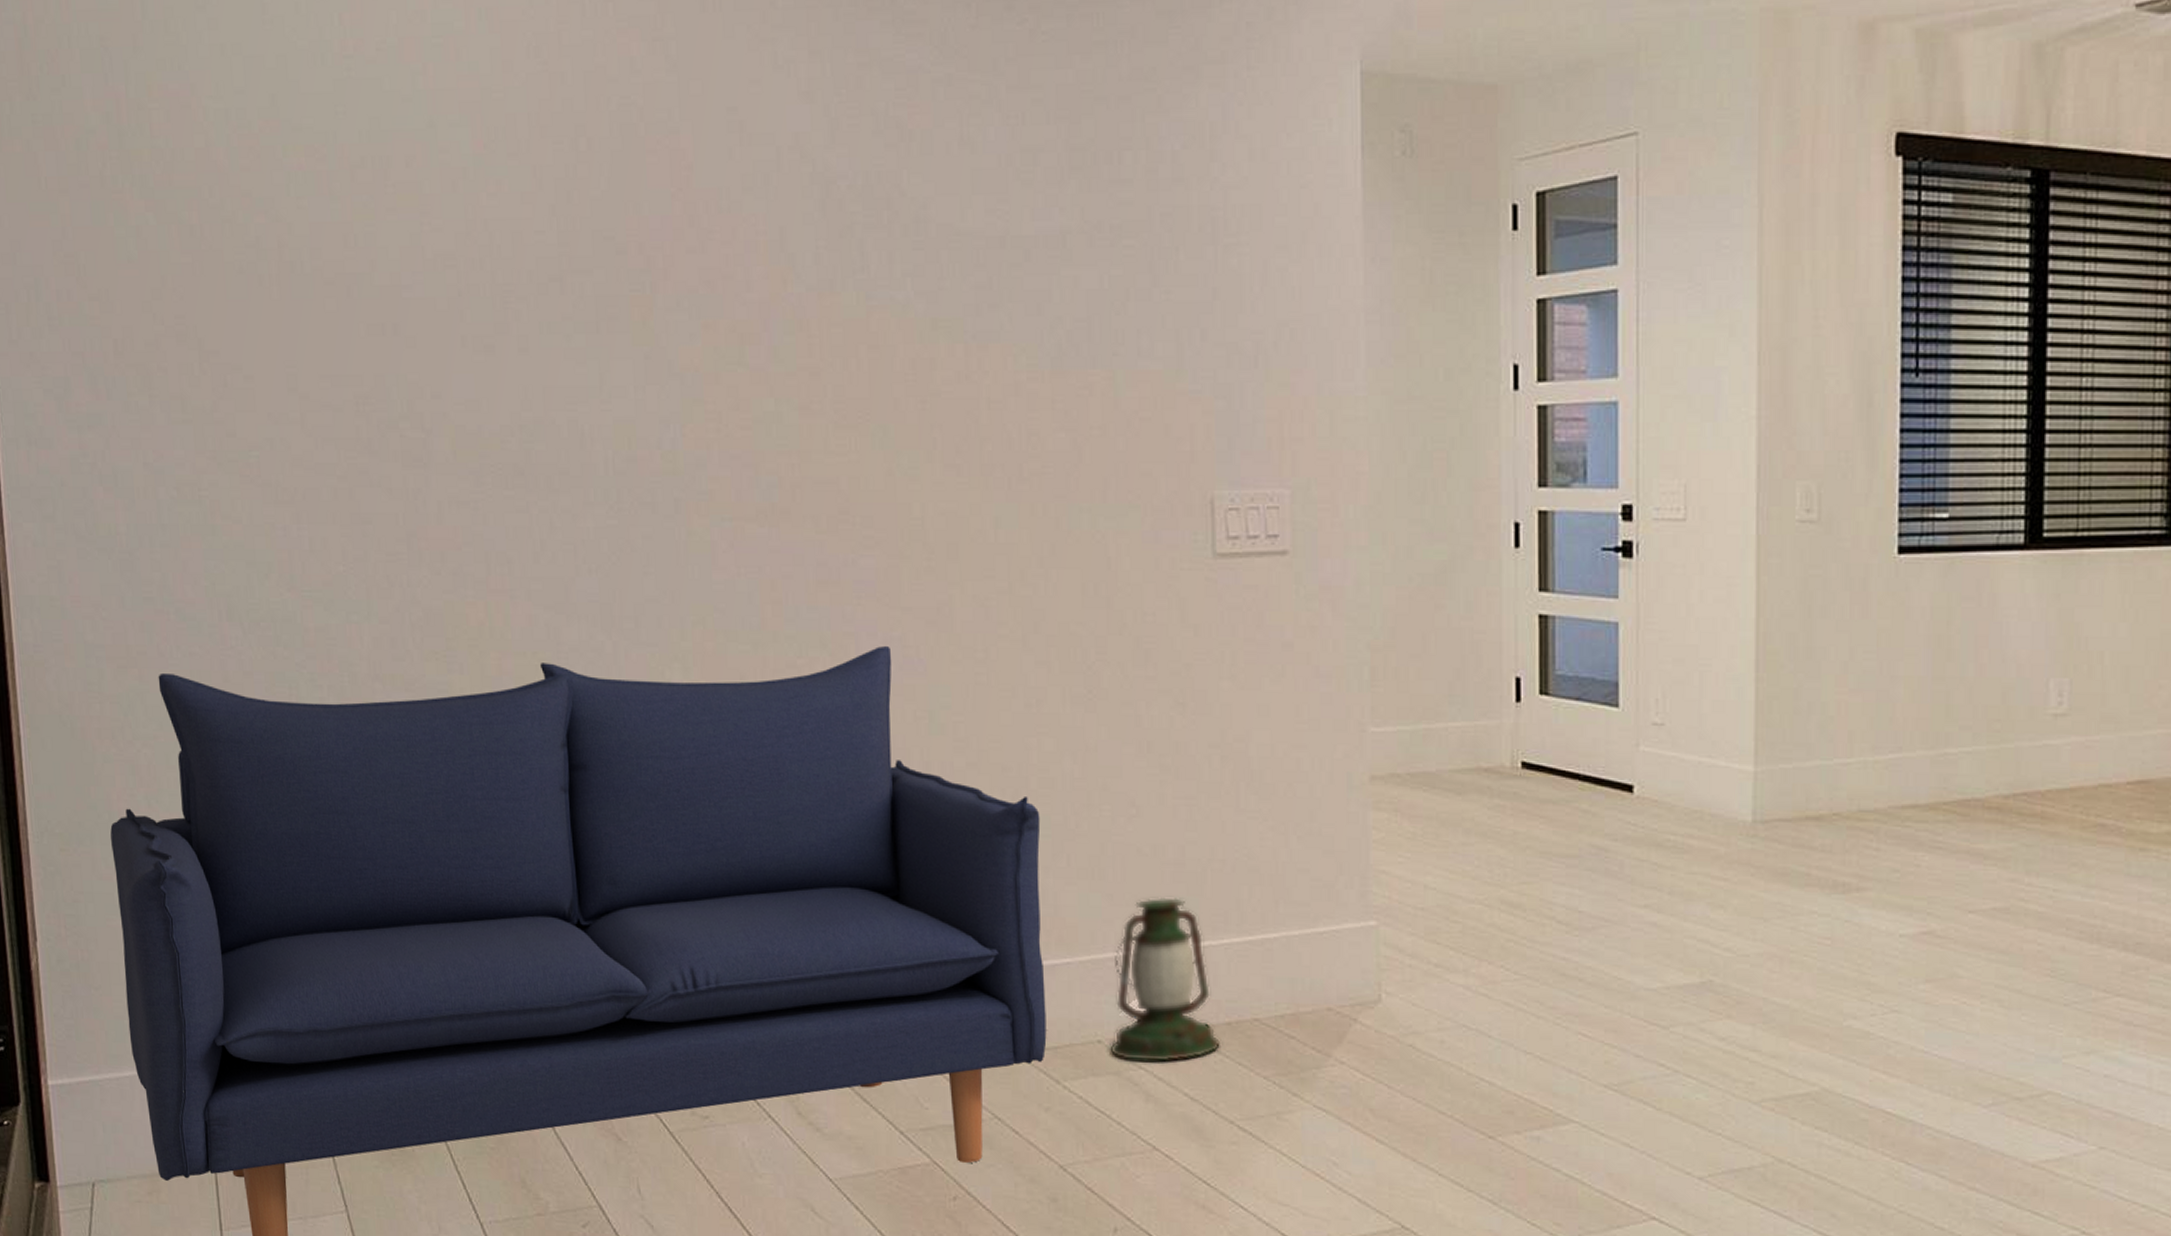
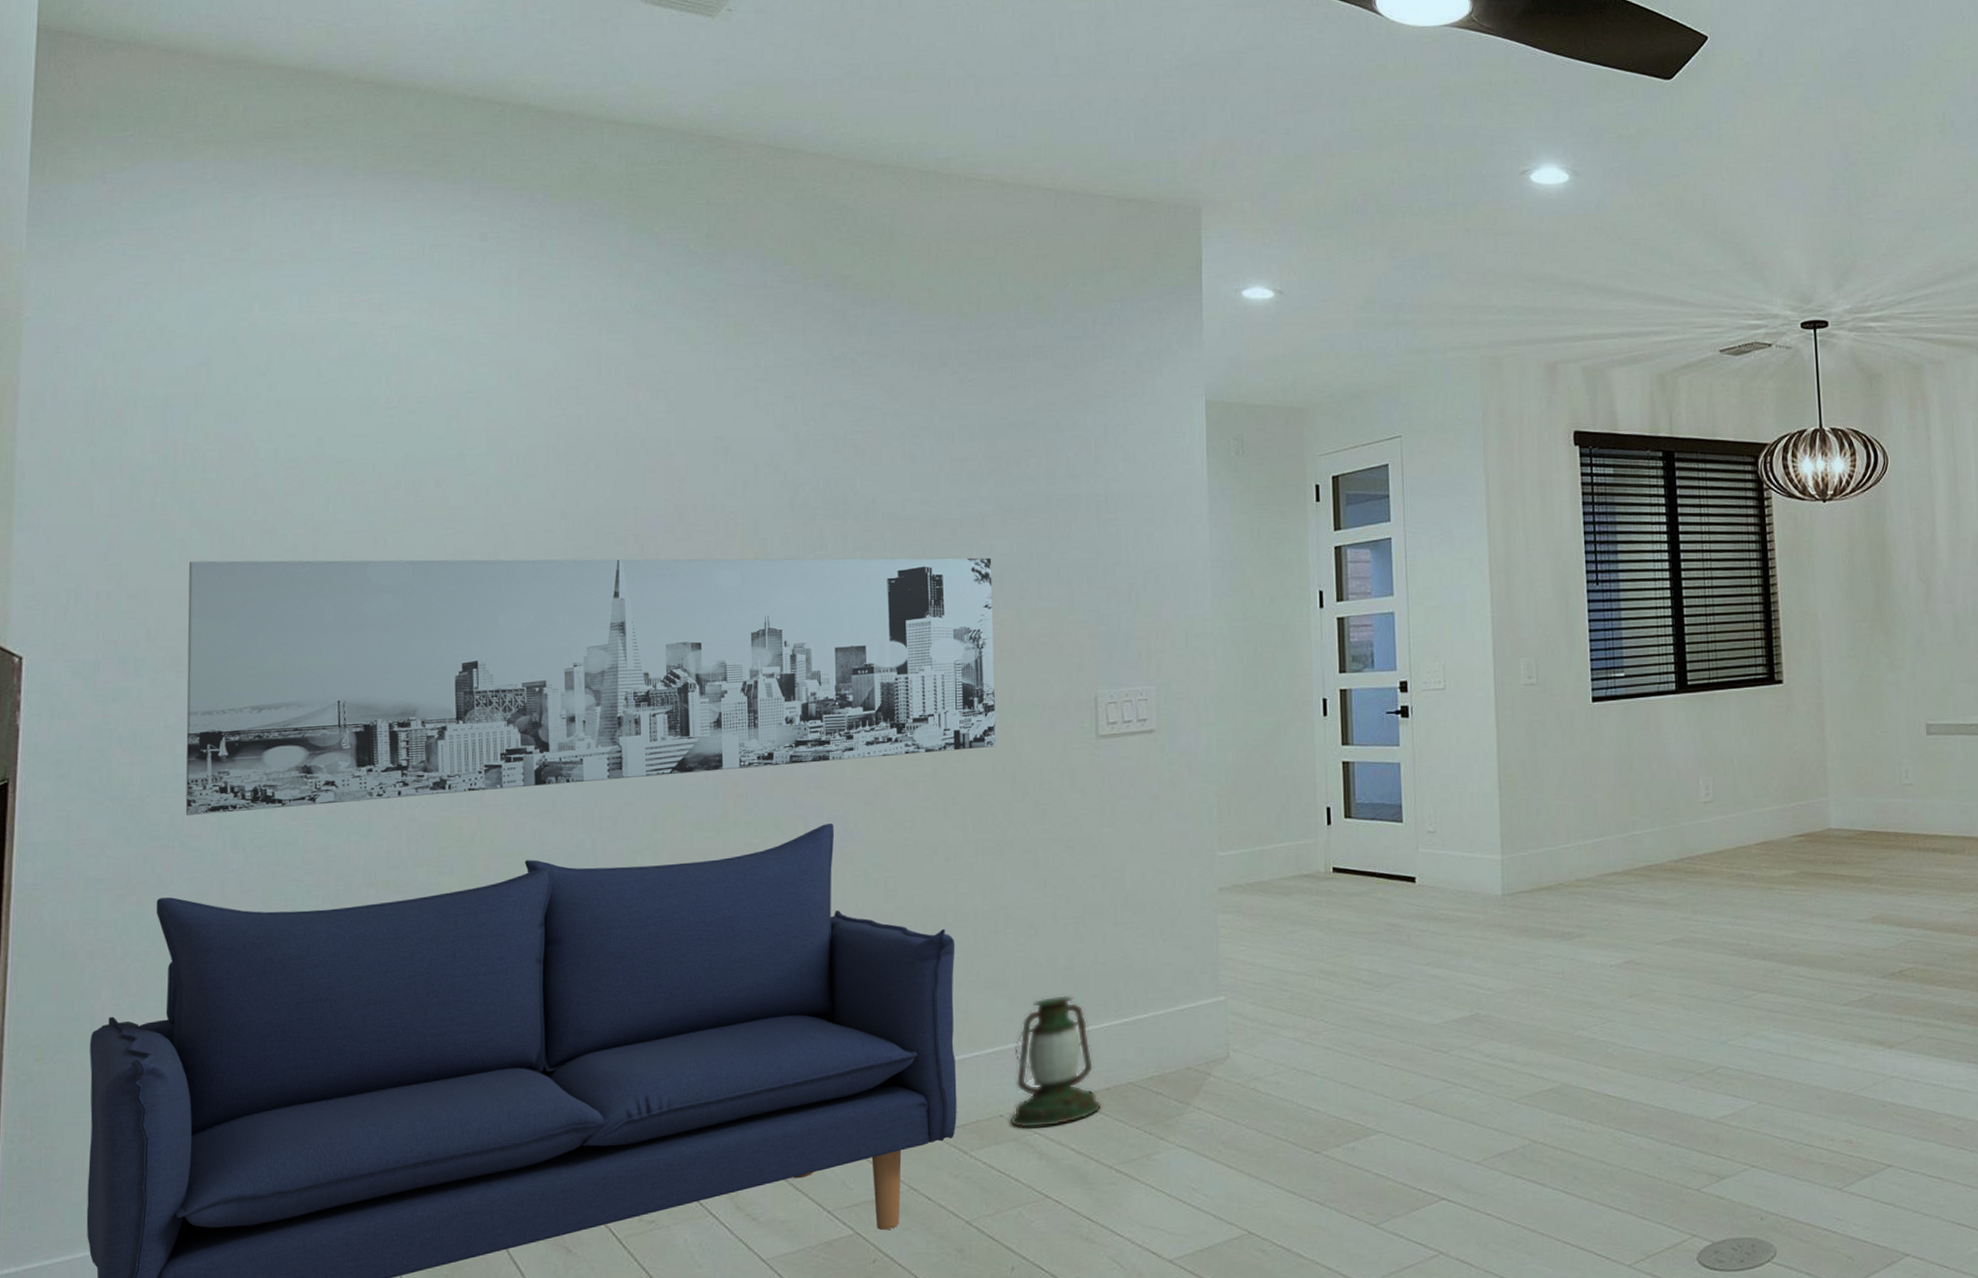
wall art: none [148,255,1087,576] -> present [185,557,997,815]

